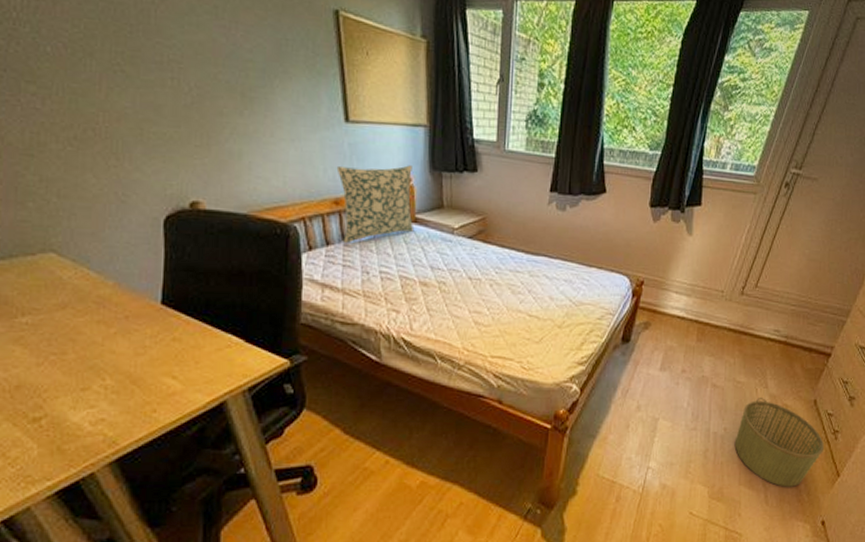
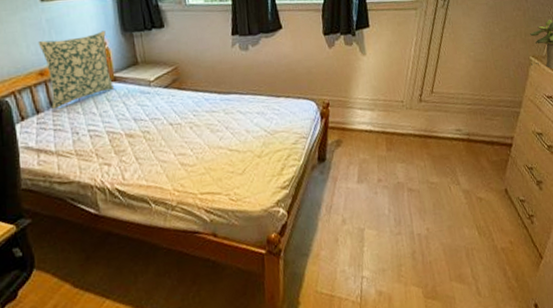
basket: present [734,398,825,487] -> none [438,194,524,277]

